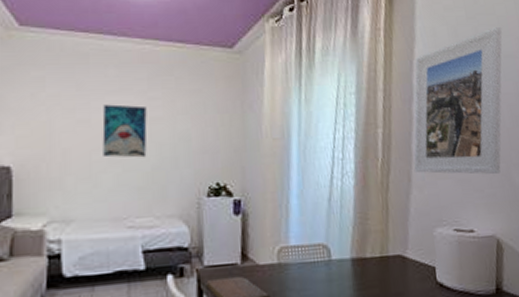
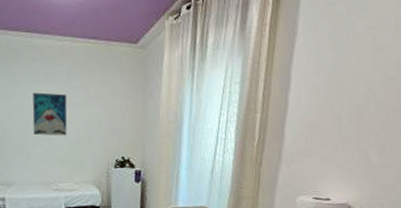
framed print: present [413,26,502,175] -> none [284,20,378,154]

